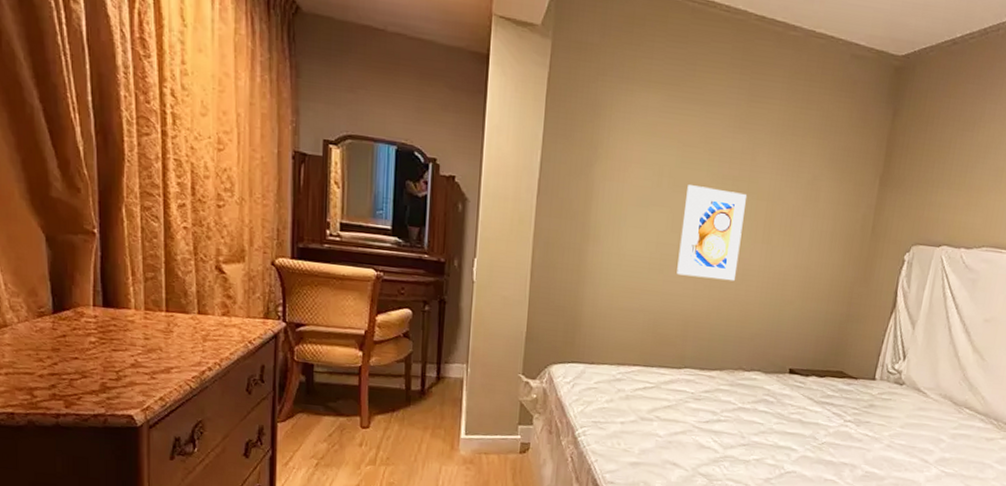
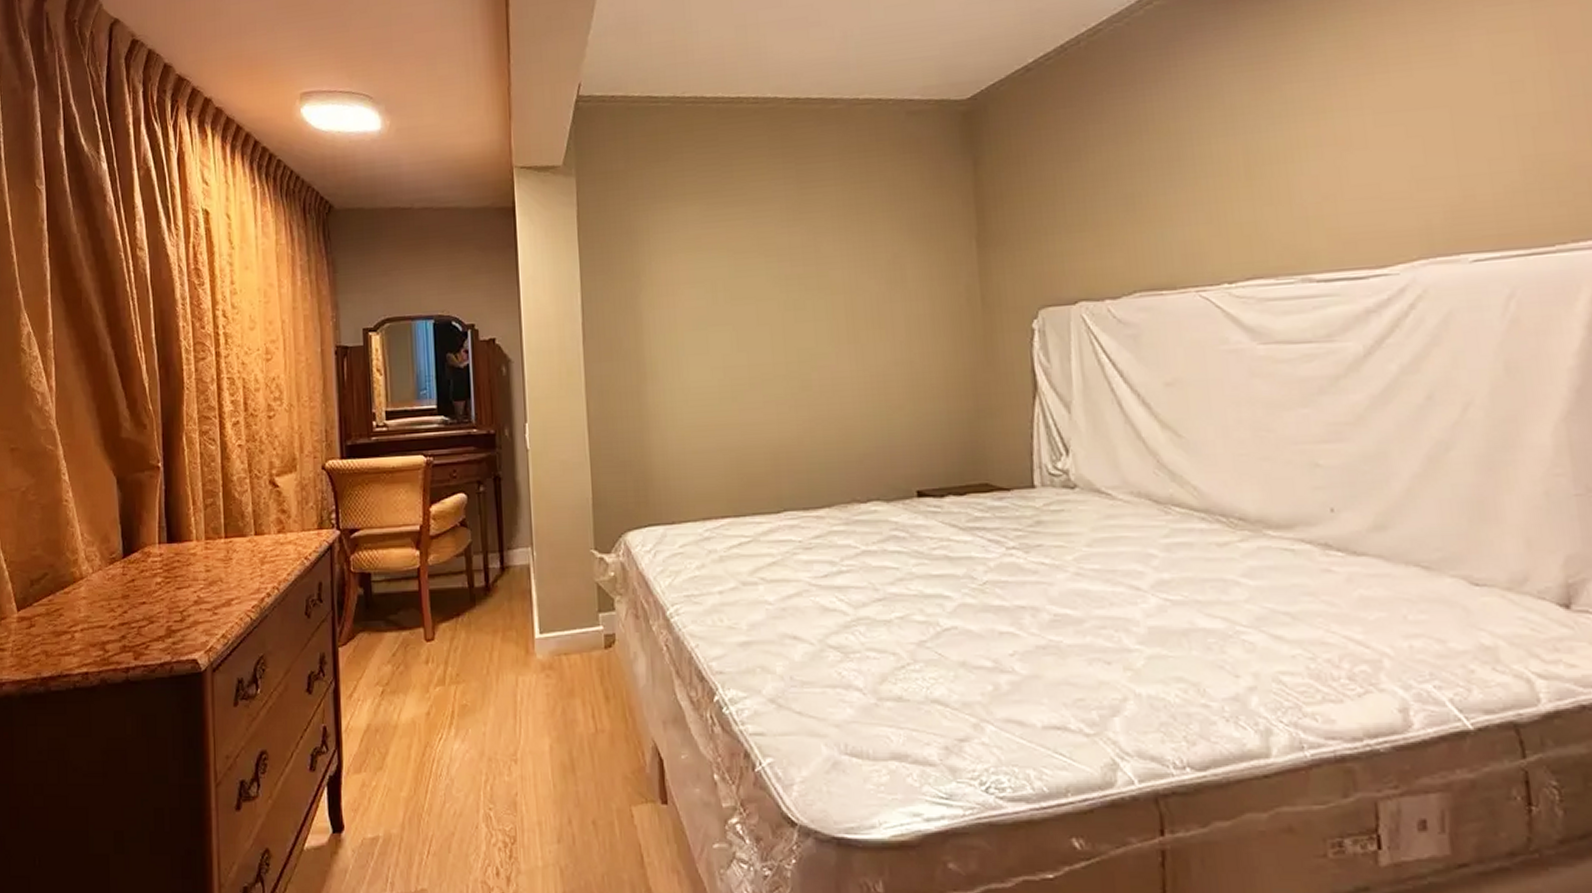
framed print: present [676,185,746,282] -> none [747,291,825,400]

